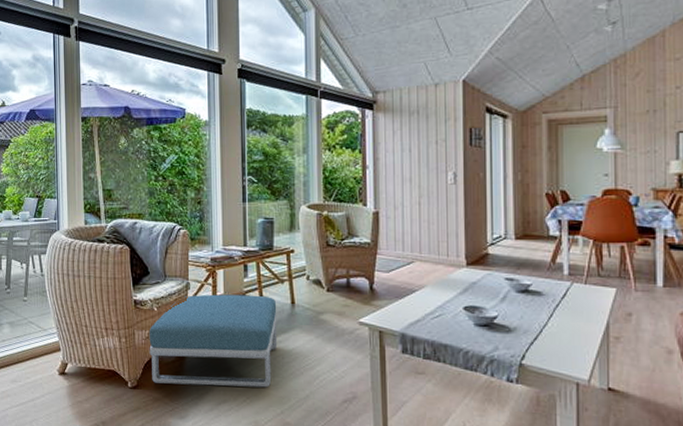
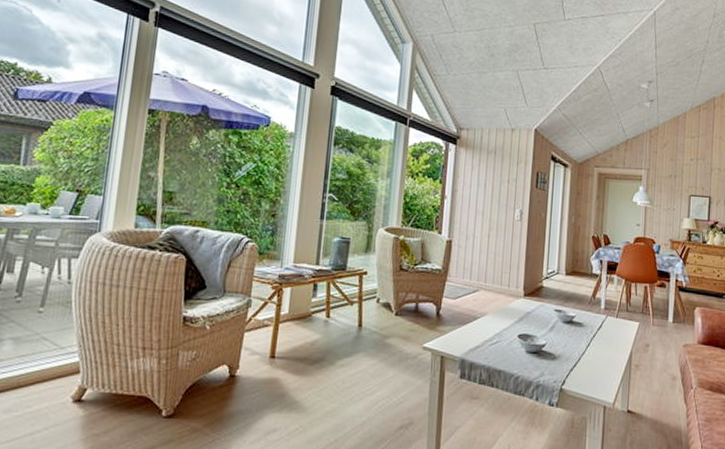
footstool: present [149,294,278,388] -> none [192,313,344,415]

